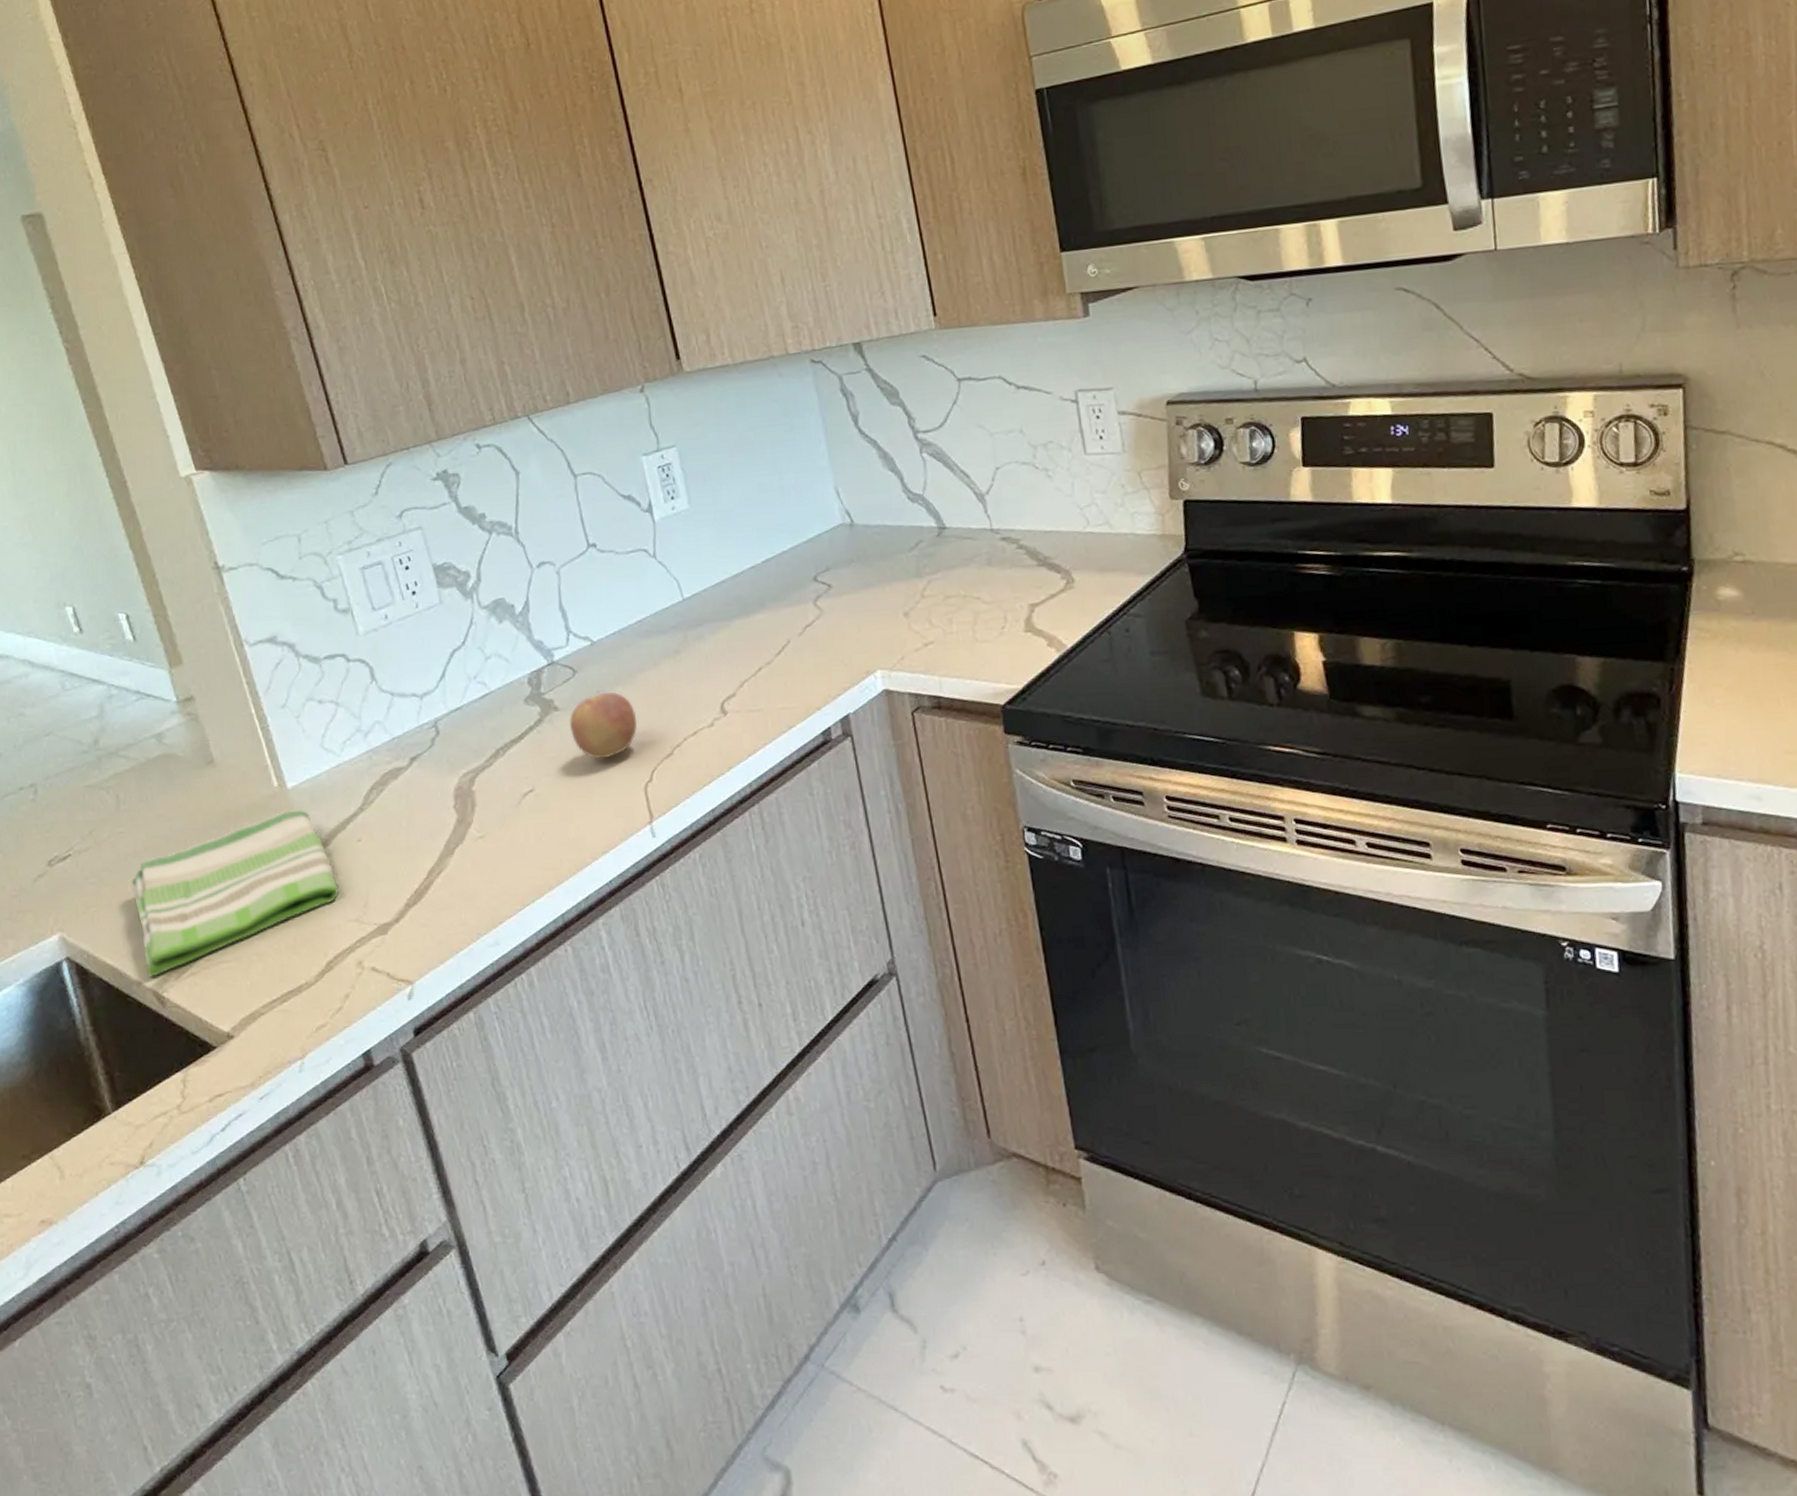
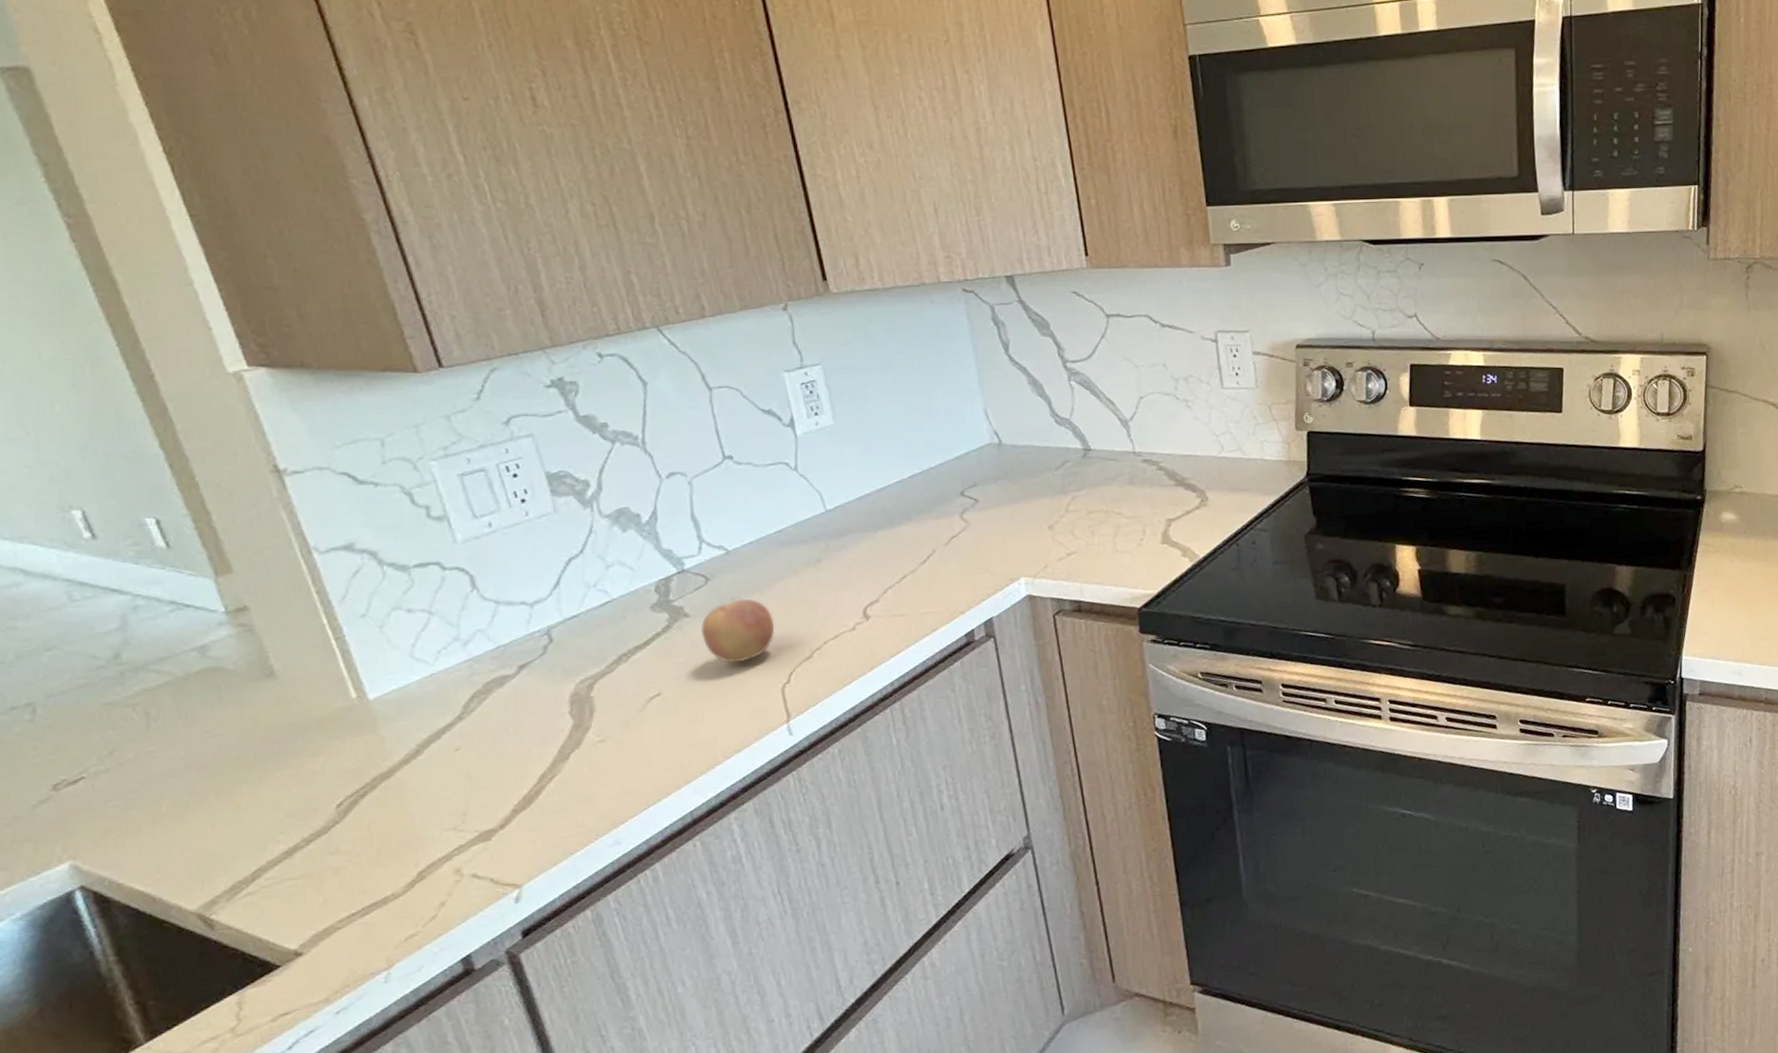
dish towel: present [131,810,339,977] -> none [167,721,432,901]

